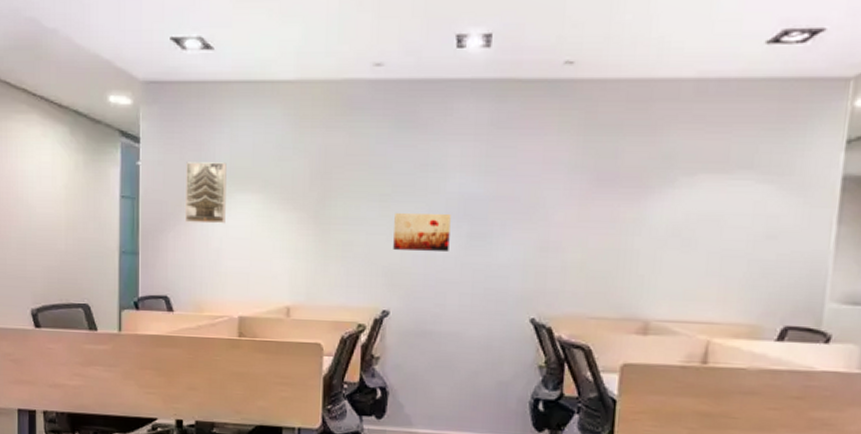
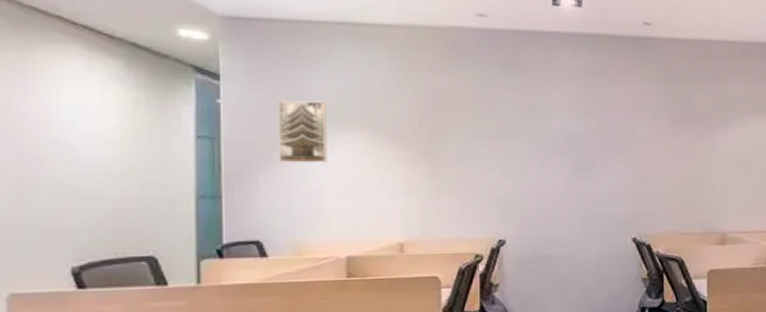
wall art: present [393,213,451,253] -> none [505,150,558,184]

